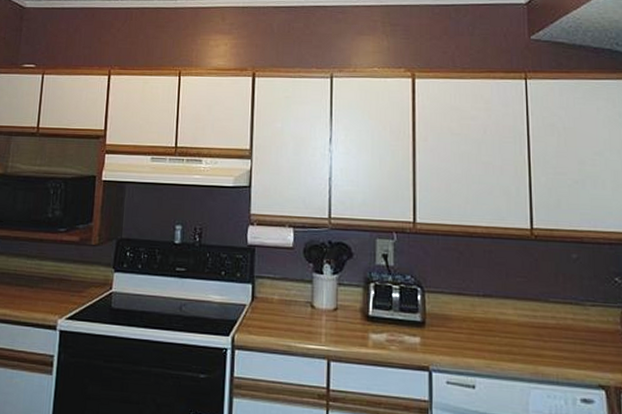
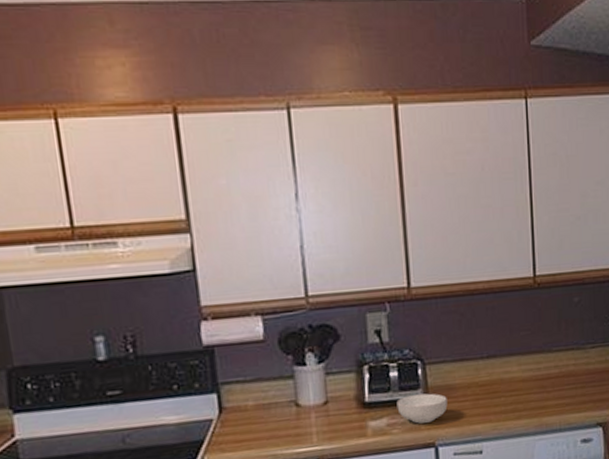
cereal bowl: none [396,317,443,346] -> present [396,393,448,424]

